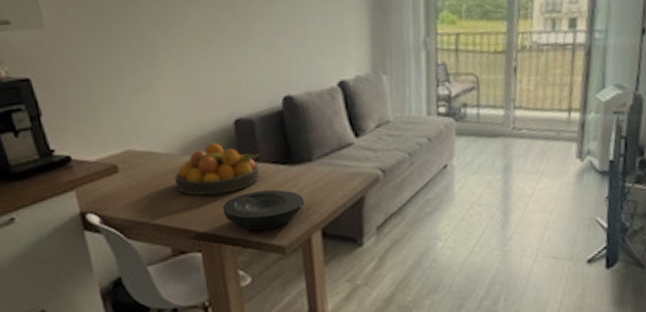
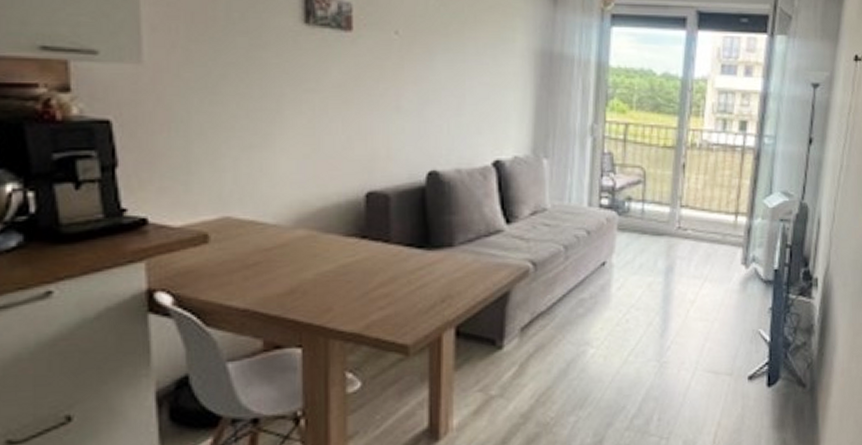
fruit bowl: present [175,143,260,196] -> none [282,217,390,279]
plate: present [222,189,304,231] -> none [336,277,438,325]

